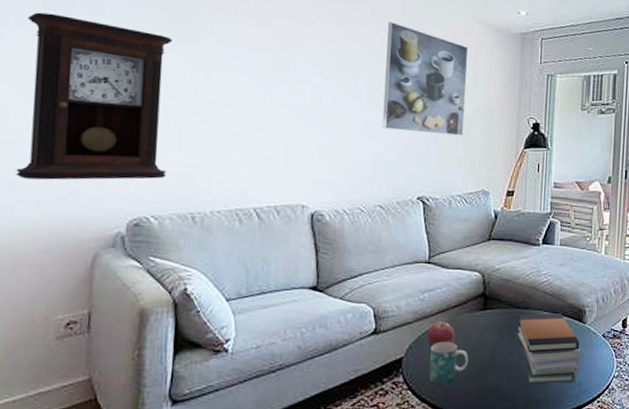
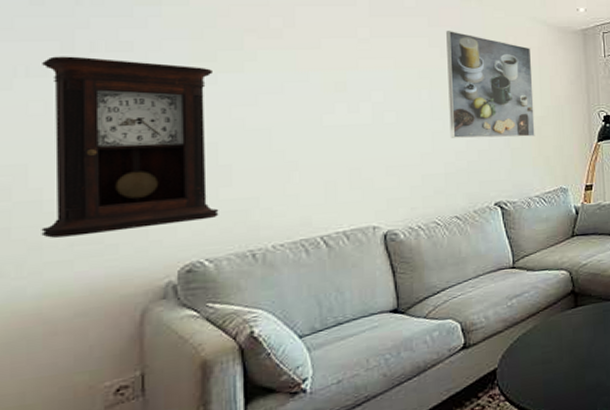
apple: present [427,322,455,348] -> none [520,325,549,354]
mug: present [429,341,468,384] -> none [525,344,565,390]

